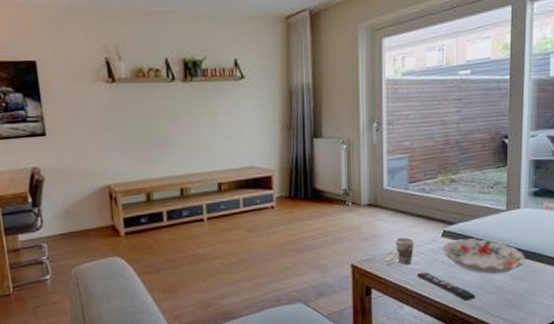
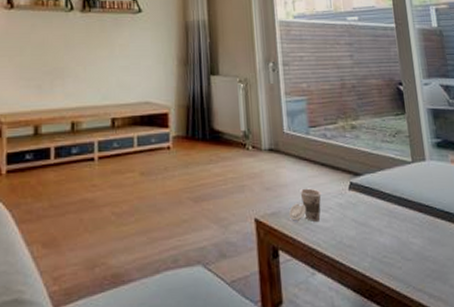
remote control: present [416,272,475,301] -> none [326,231,394,269]
decorative bowl: present [441,238,526,274] -> none [350,192,441,236]

